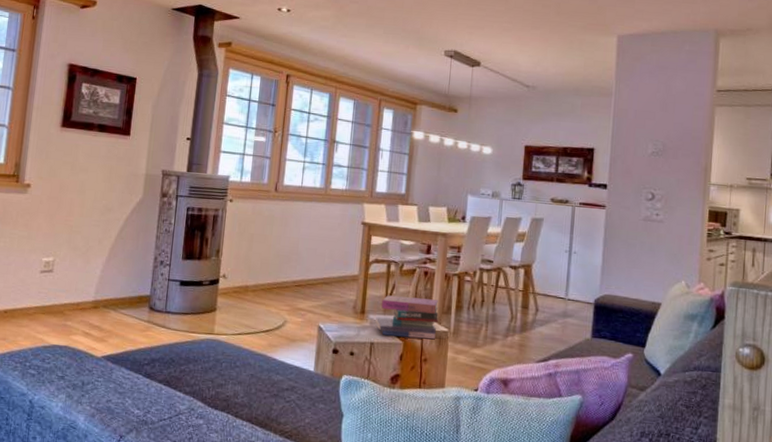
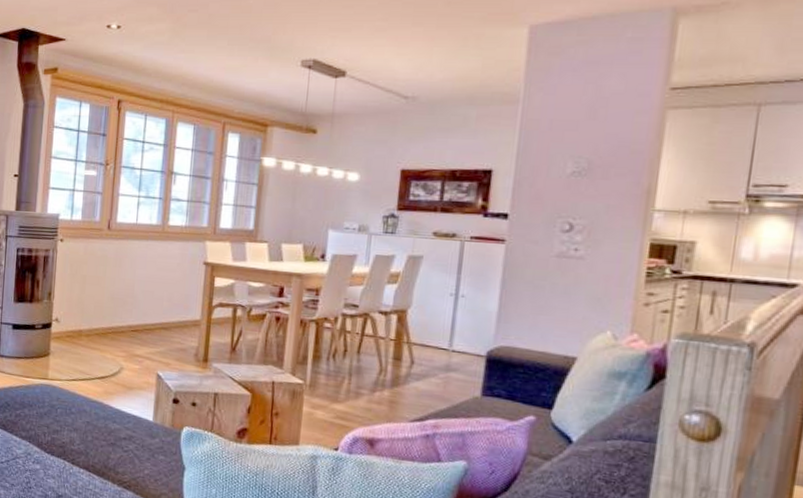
books: present [375,295,439,340] -> none [220,342,293,393]

